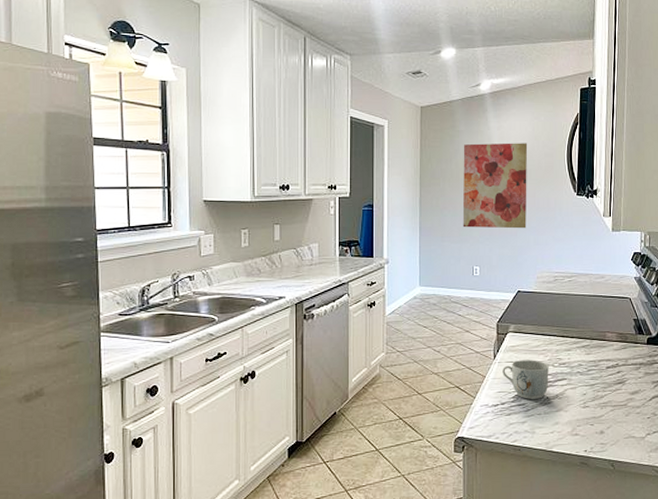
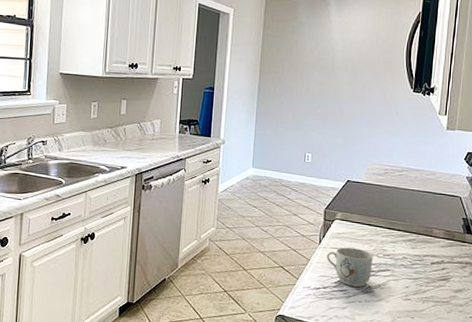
wall art: present [462,143,528,229] -> none [298,35,368,121]

